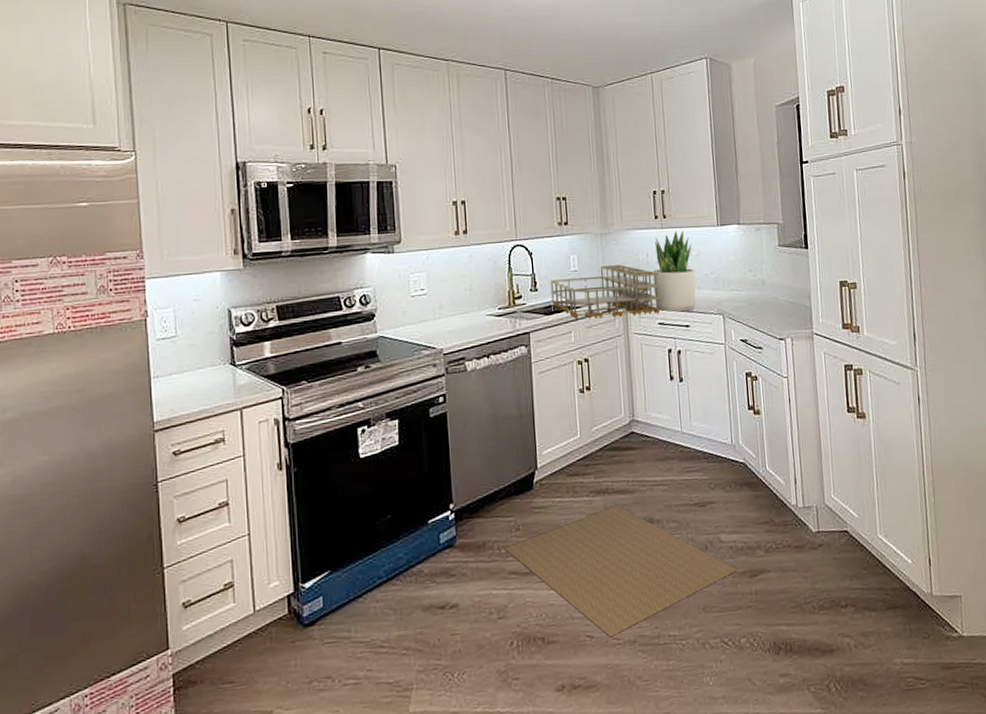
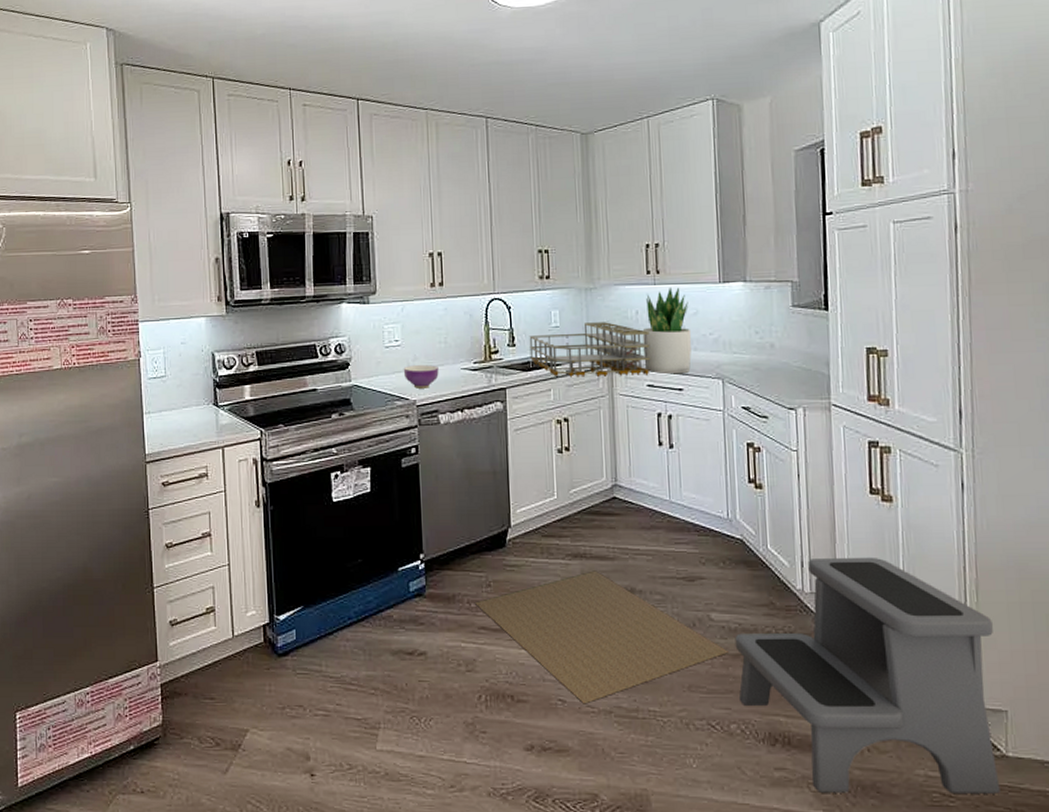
bowl: none [429,312,465,337] -> present [403,365,439,389]
step stool: none [741,469,959,693] -> present [735,557,1000,794]

